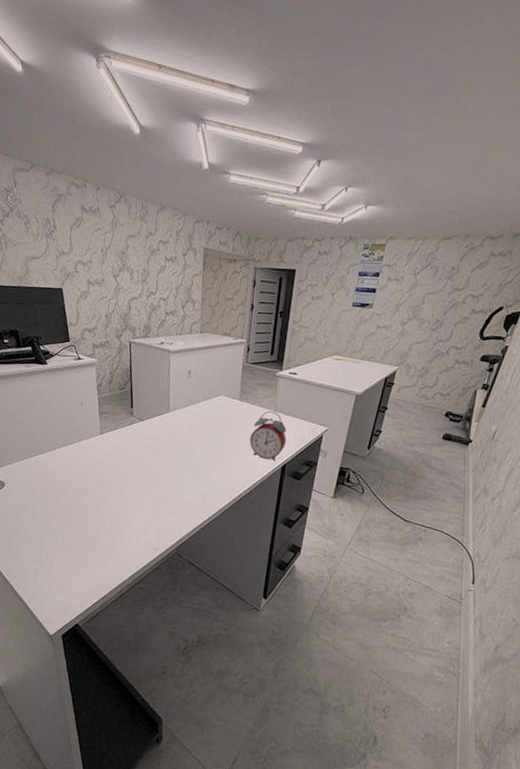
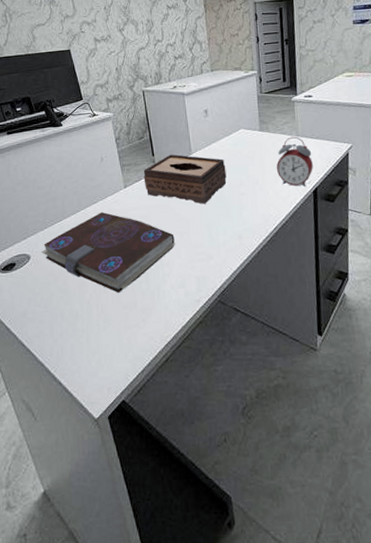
book: none [15,453,143,530] -> present [40,211,176,293]
tissue box: none [120,409,201,462] -> present [143,154,227,204]

